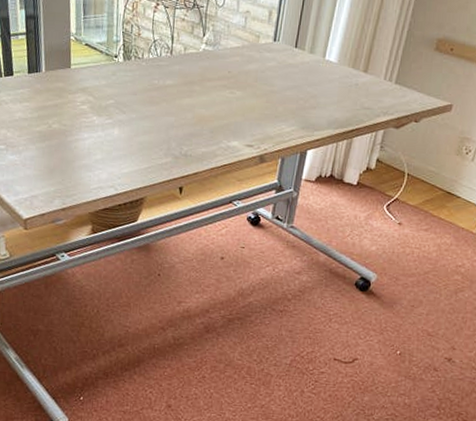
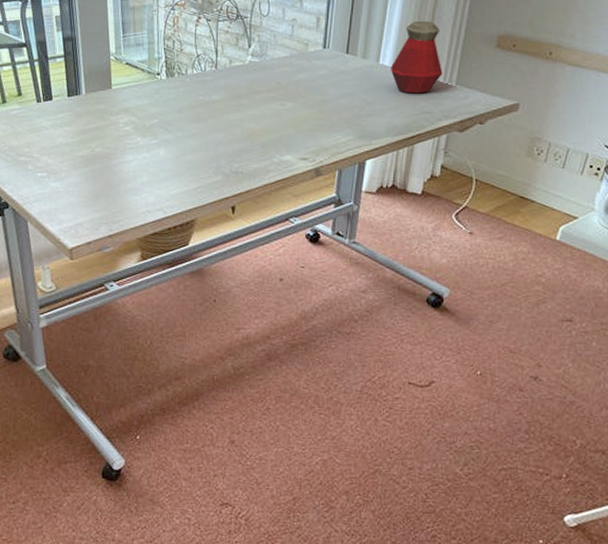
bottle: none [335,20,384,90] -> present [390,20,443,94]

